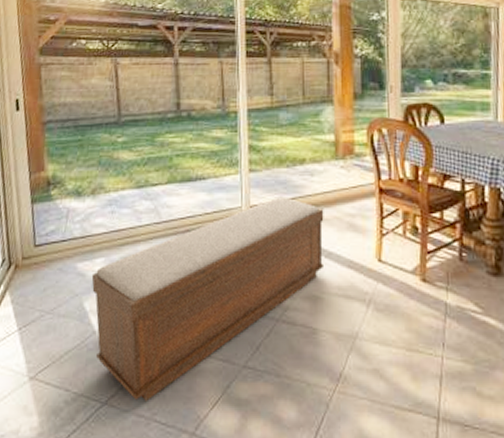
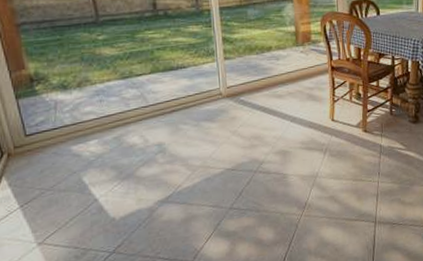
bench: present [91,197,325,401] -> none [87,78,291,246]

